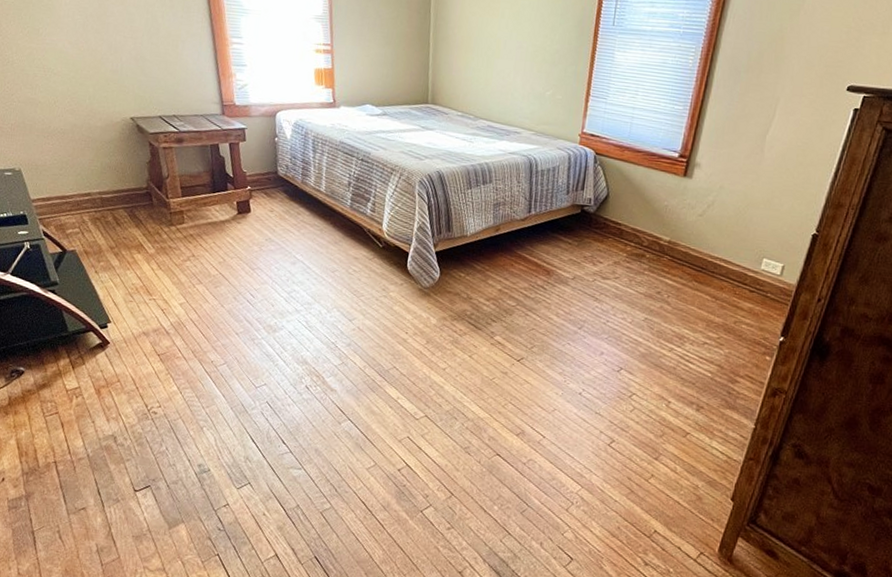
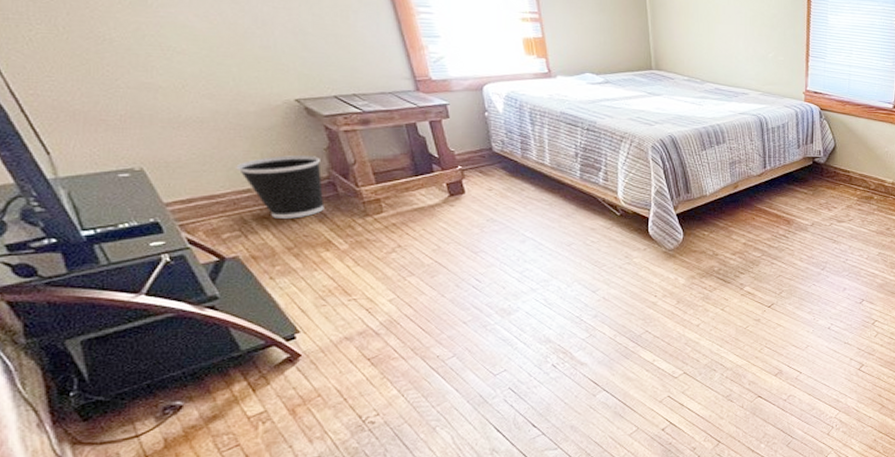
wastebasket: none [82,166,144,222] -> present [236,155,325,219]

